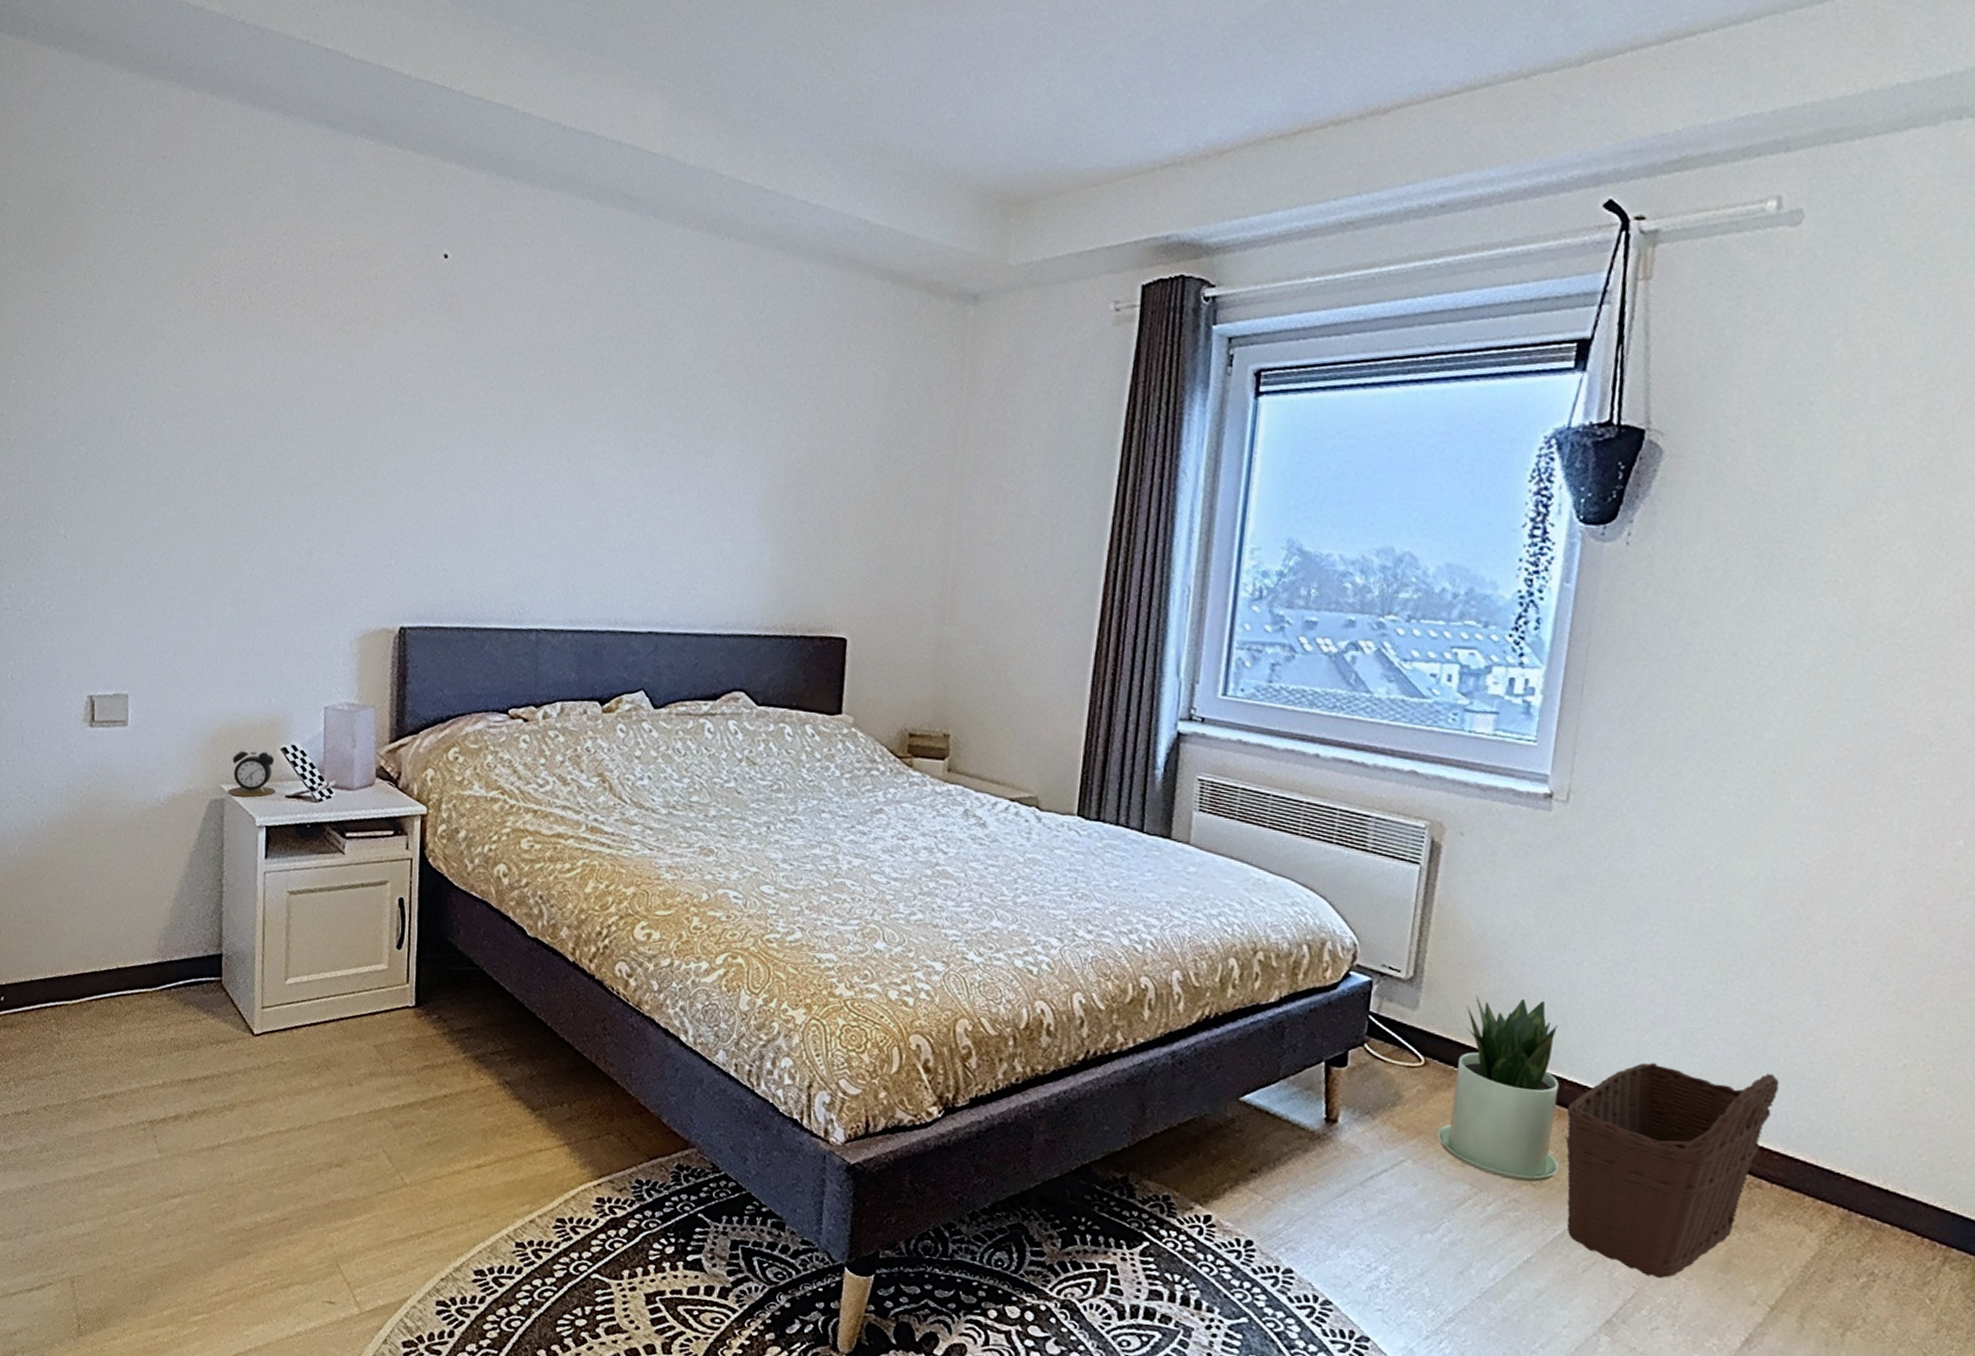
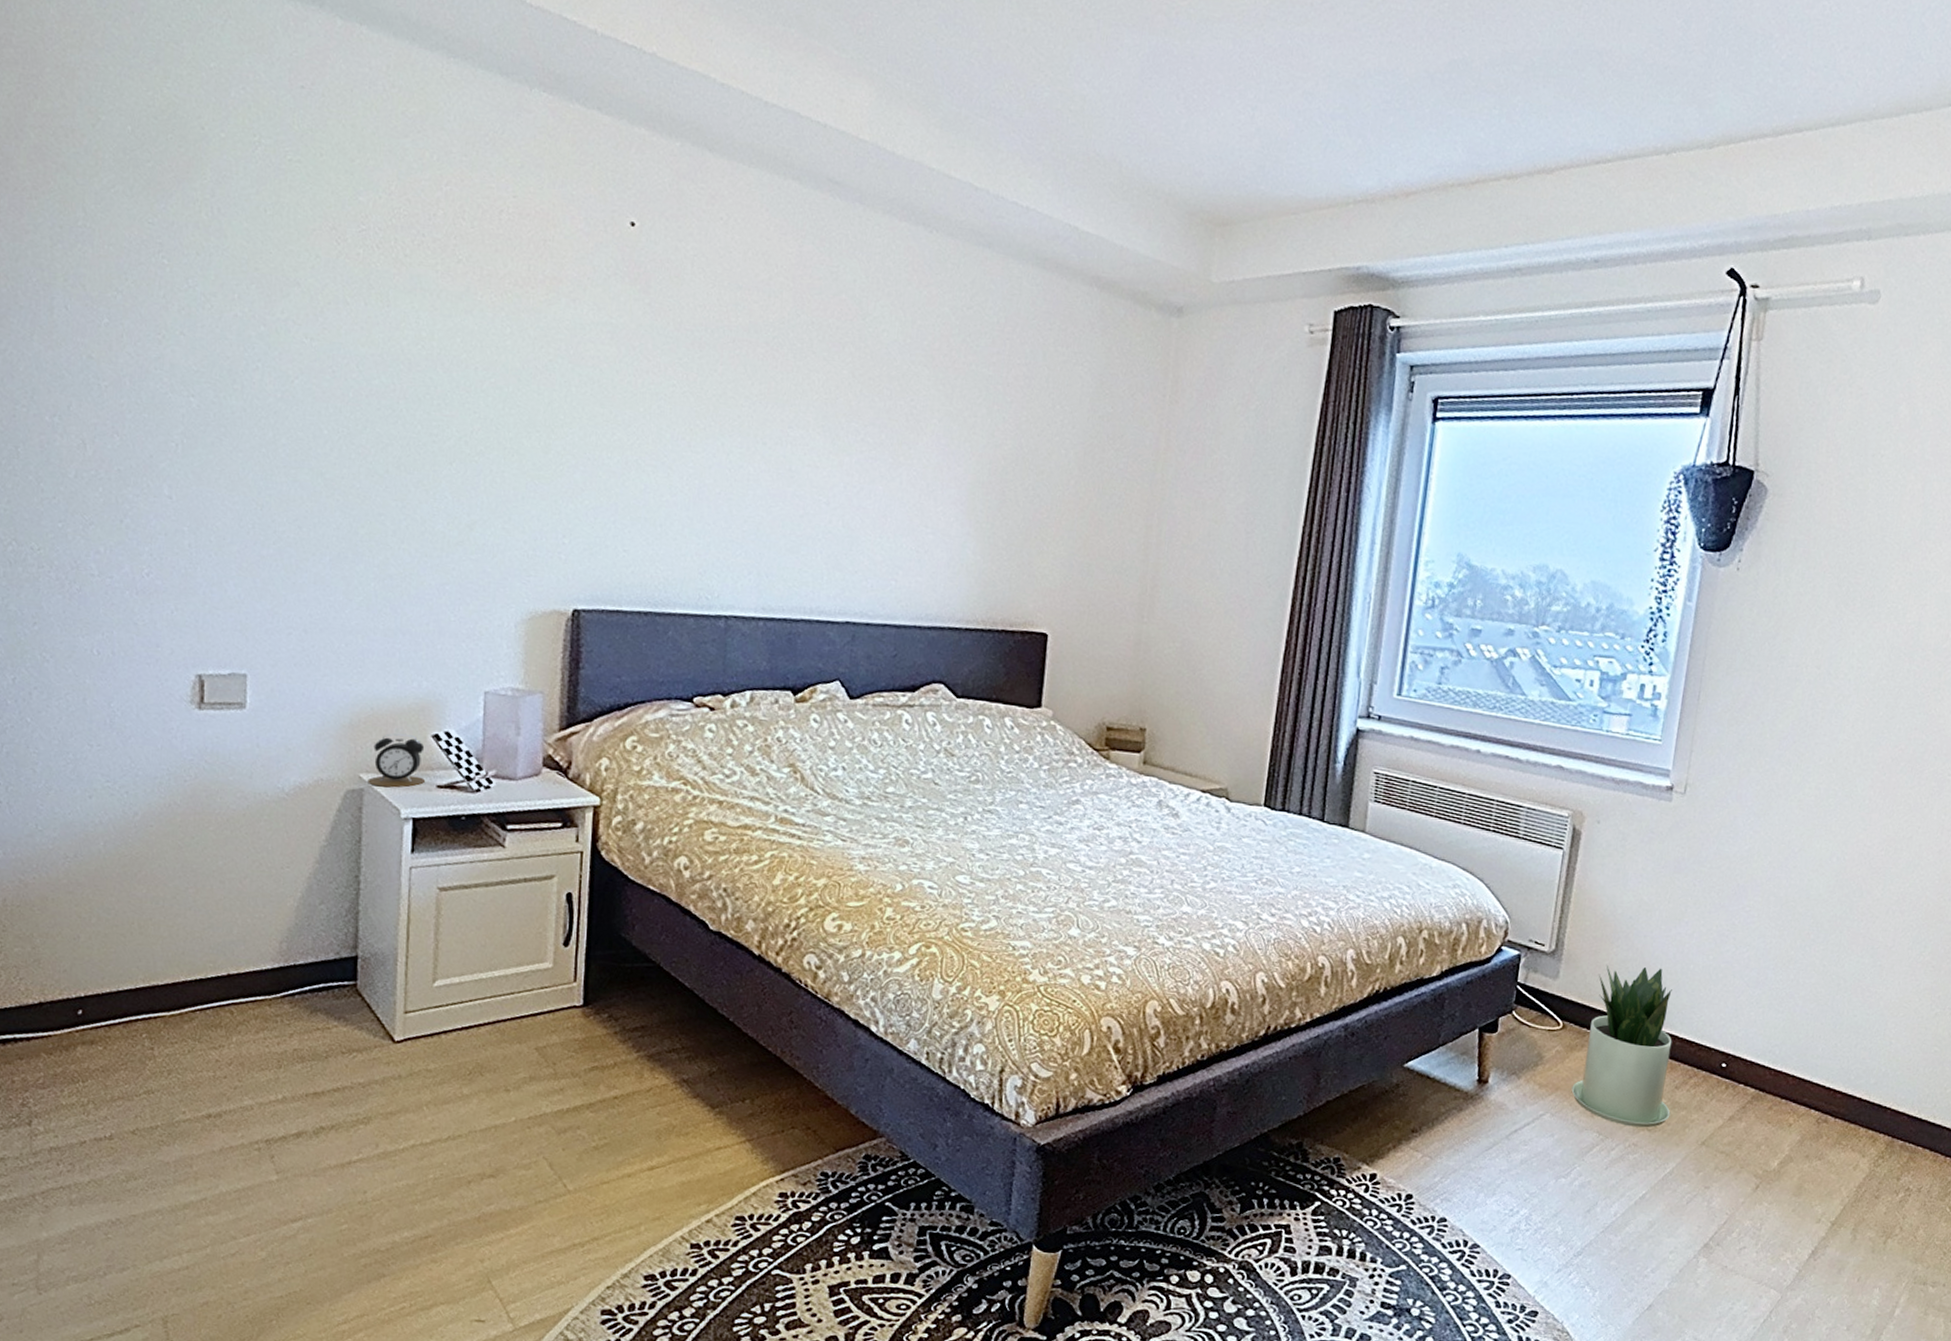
wicker basket: present [1566,1063,1780,1279] -> none [1675,1019,1843,1205]

